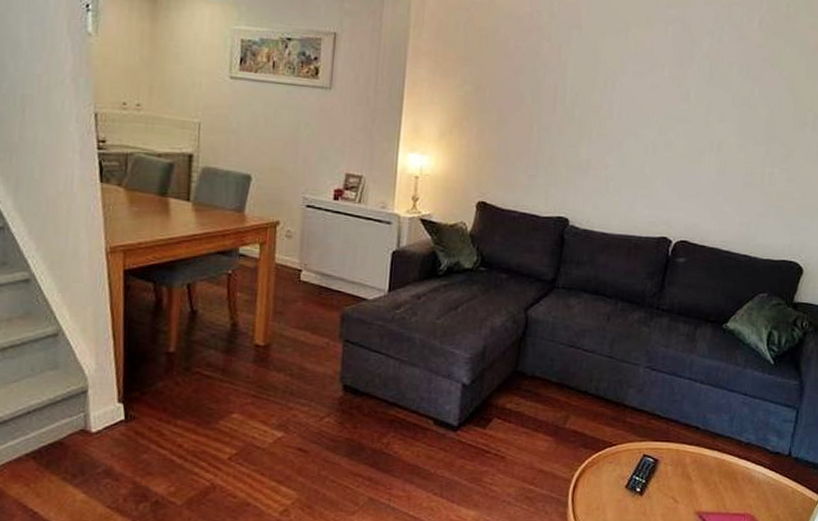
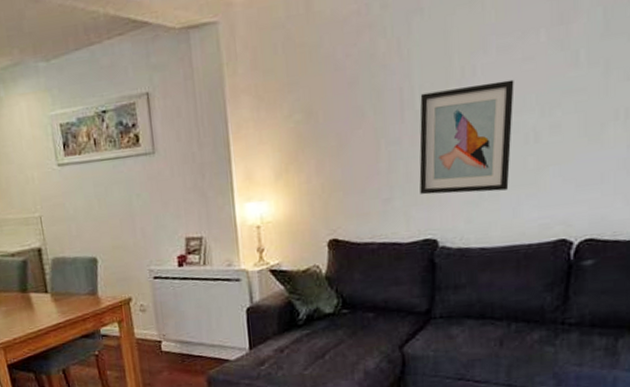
wall art: none [560,94,643,188] -> present [419,79,514,195]

